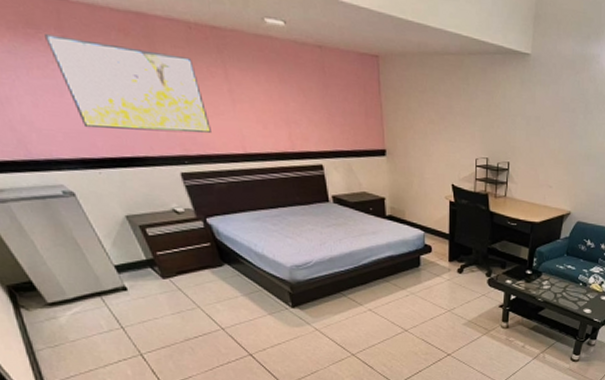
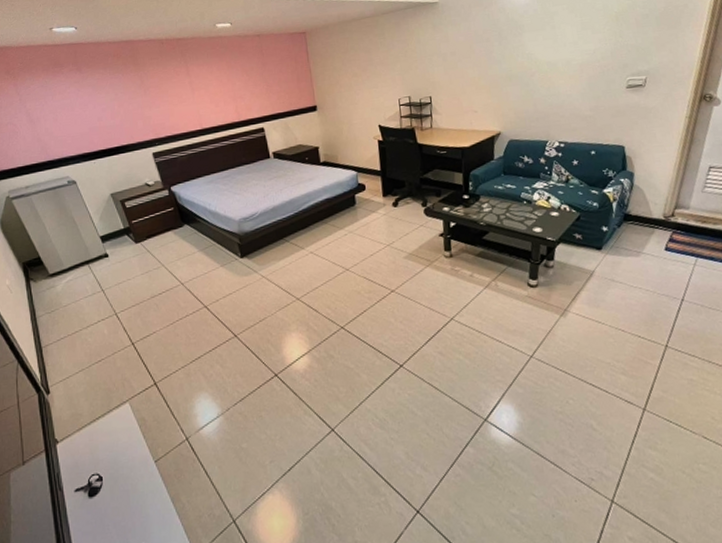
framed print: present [45,34,211,133] -> none [66,64,176,130]

